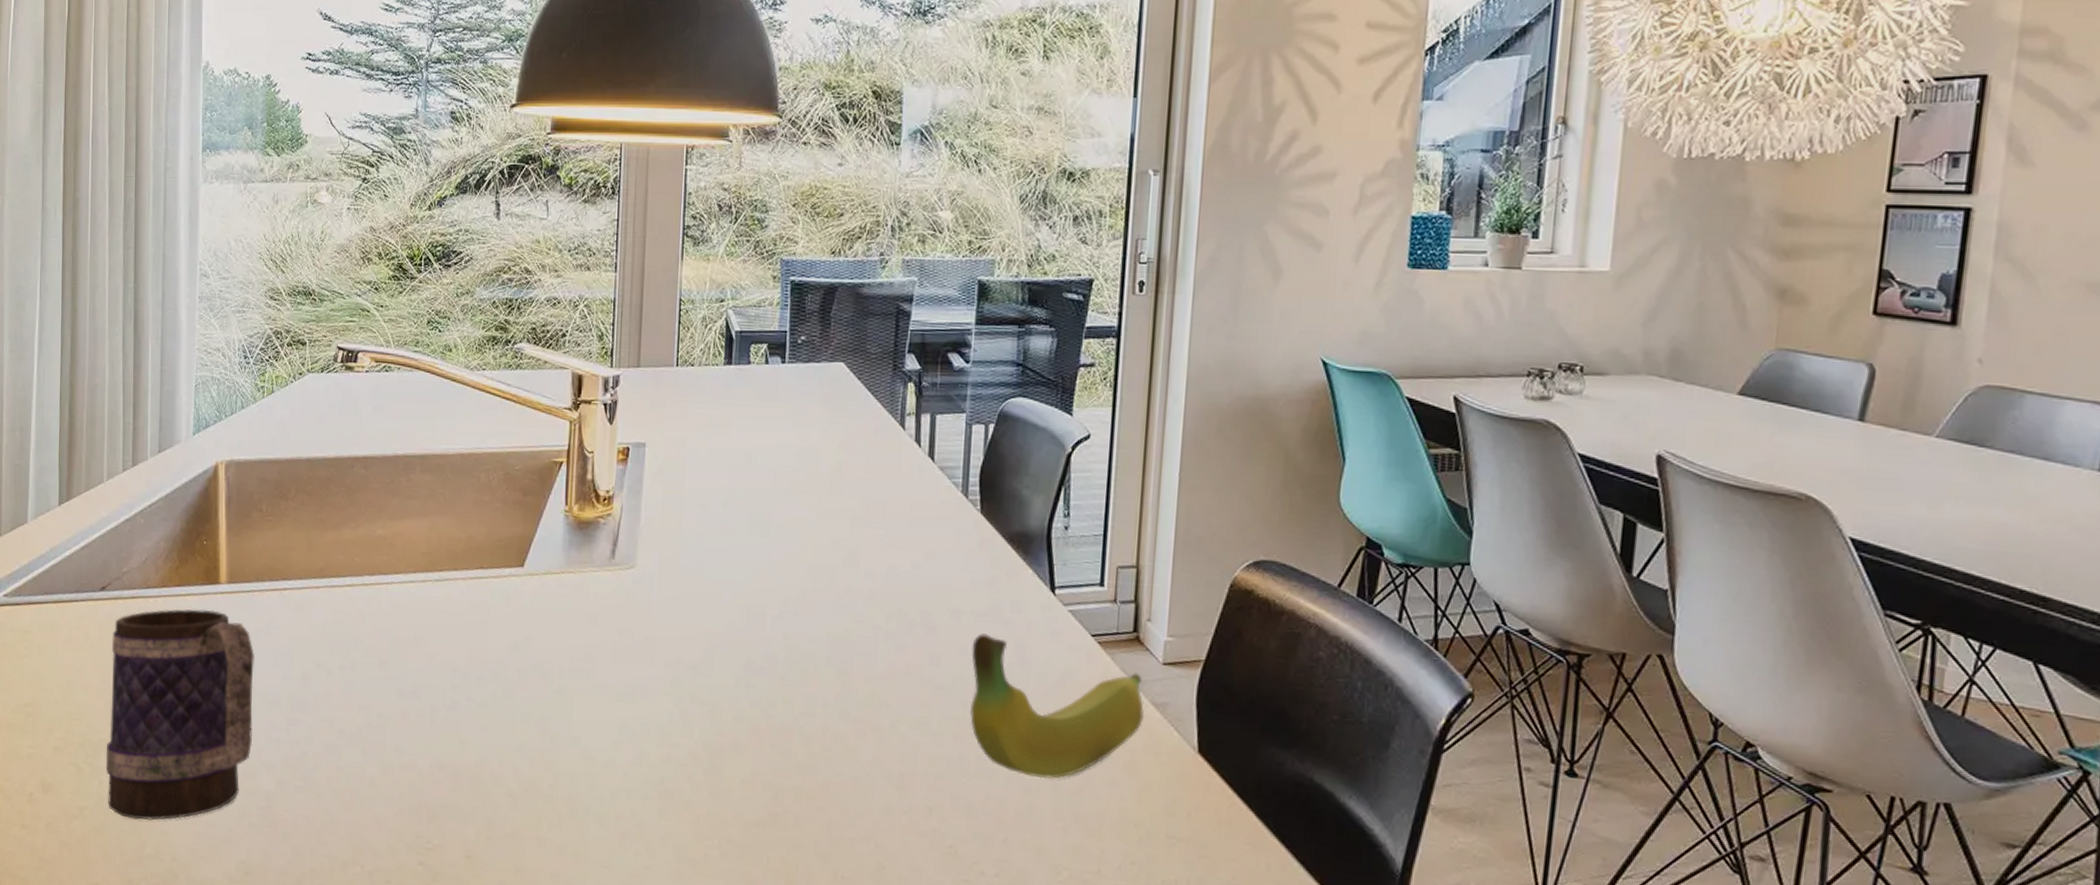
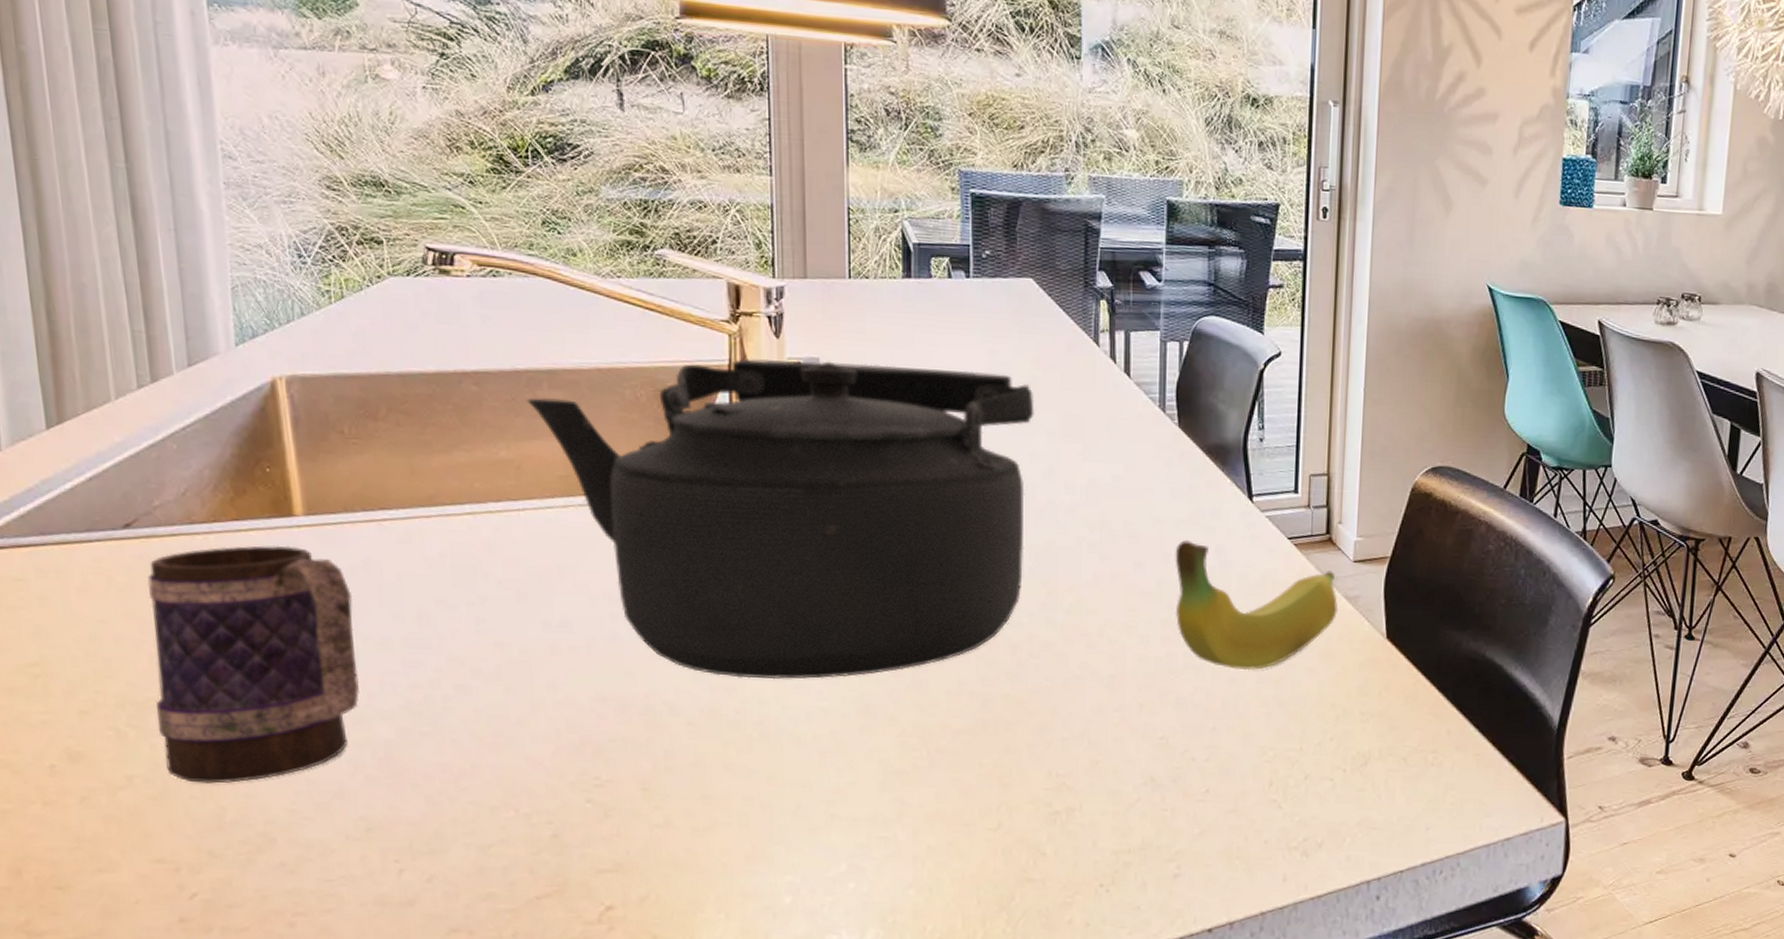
kettle: none [402,444,840,759] -> present [526,358,1035,680]

